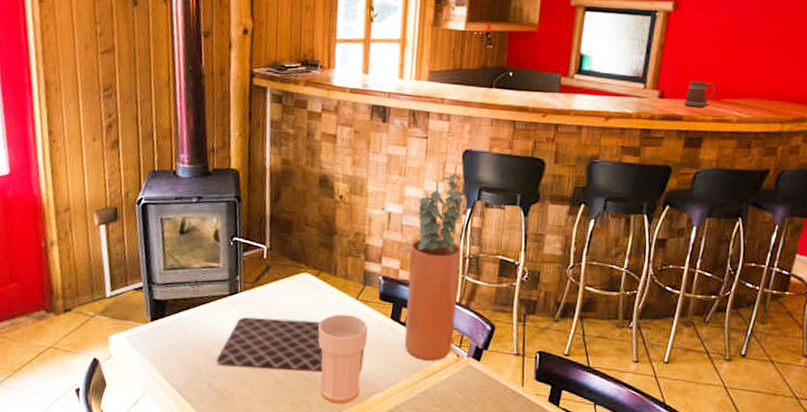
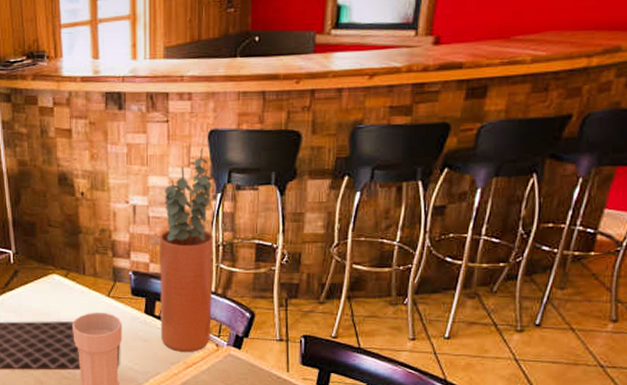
beer mug: present [684,81,715,108] -> none [465,18,504,52]

